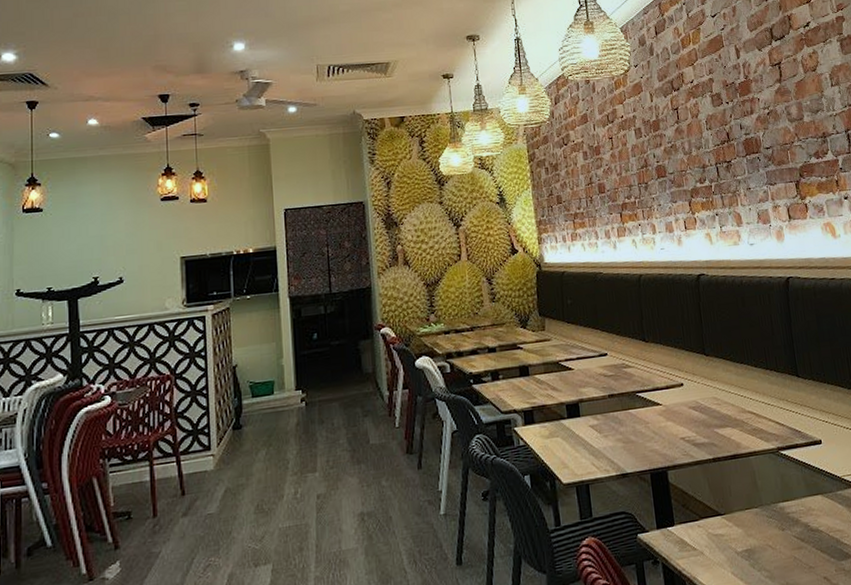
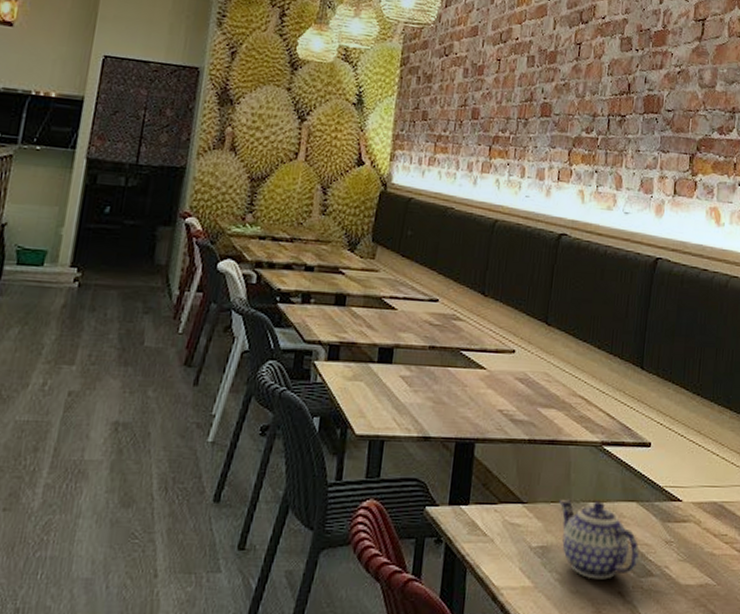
teapot: none [752,500,835,571] -> present [559,500,639,580]

